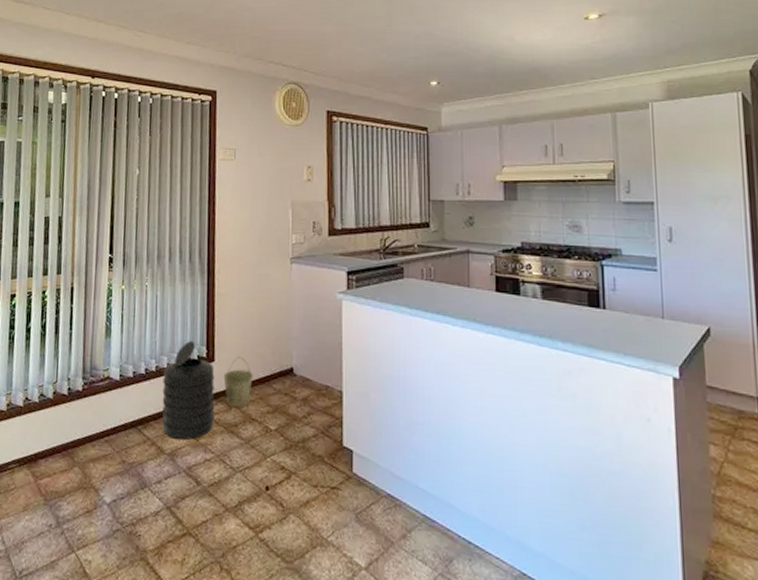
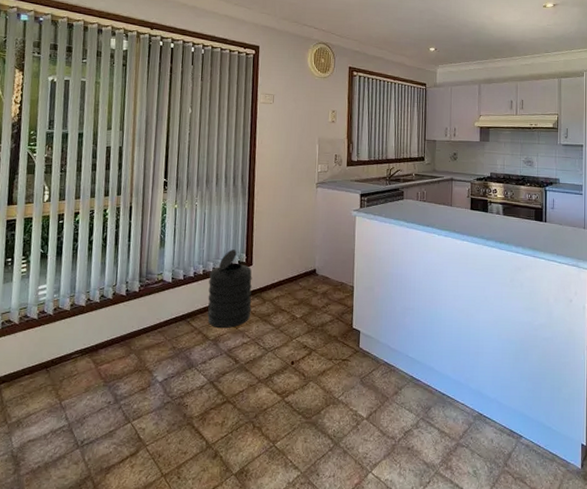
bucket: present [223,356,253,408] -> none [259,261,284,302]

